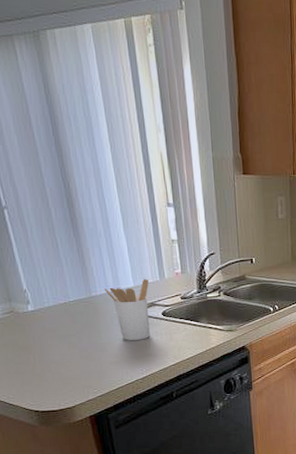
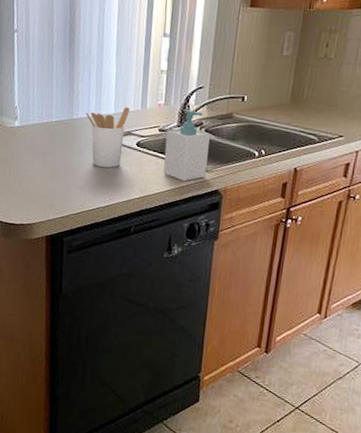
soap bottle: none [189,275,232,343] -> present [163,108,210,182]

